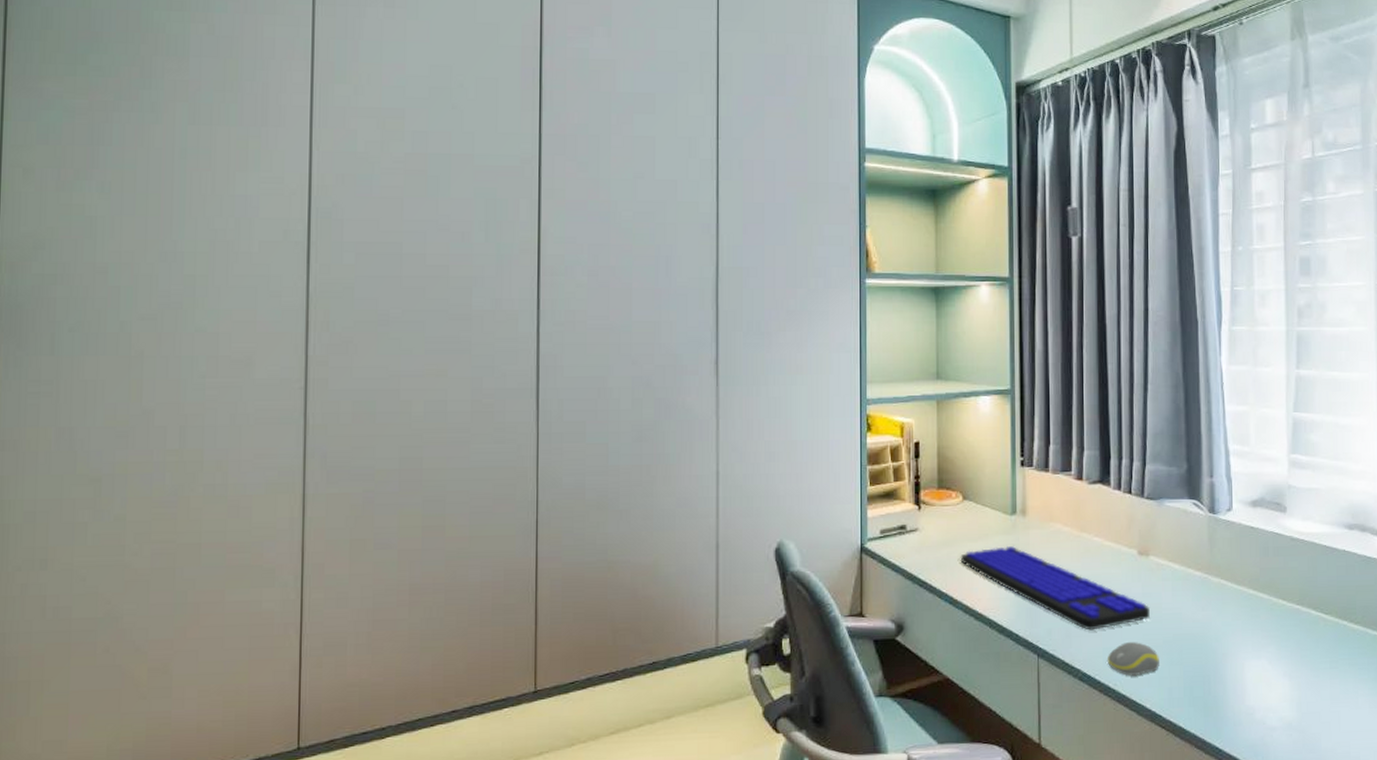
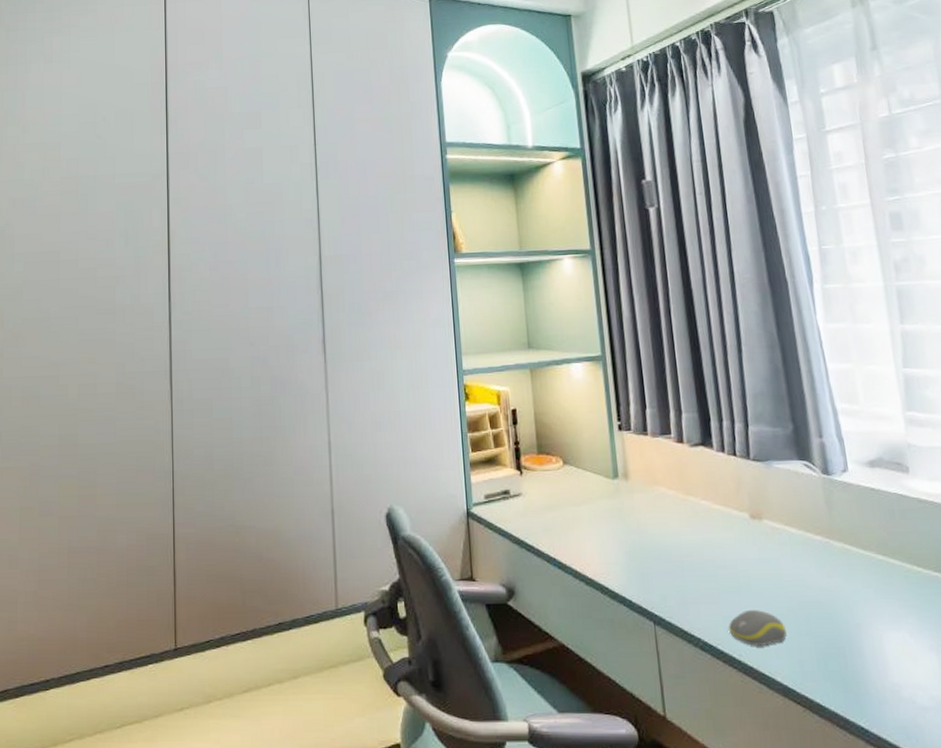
keyboard: present [960,546,1150,631] -> none [565,510,770,597]

